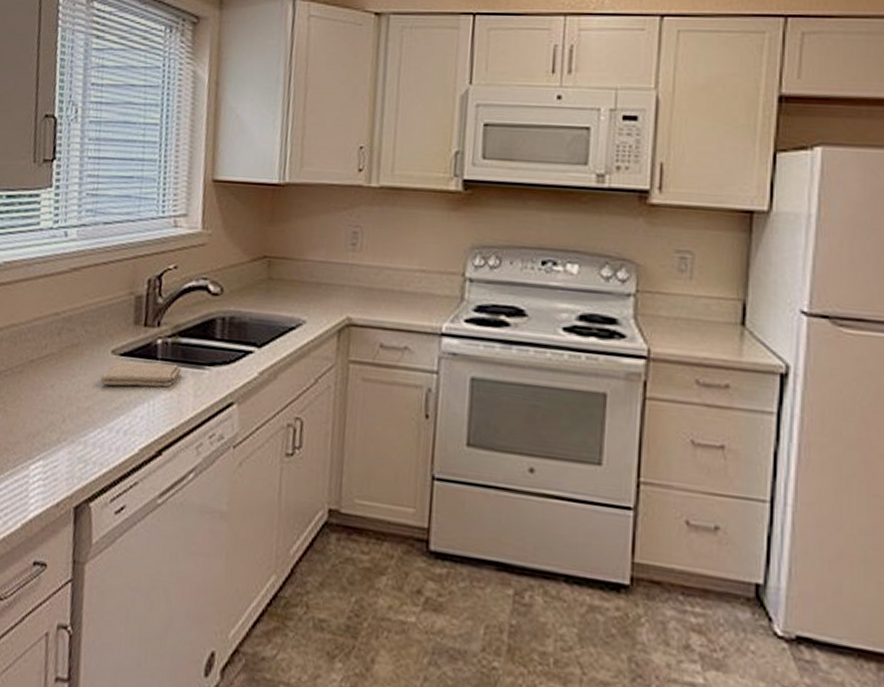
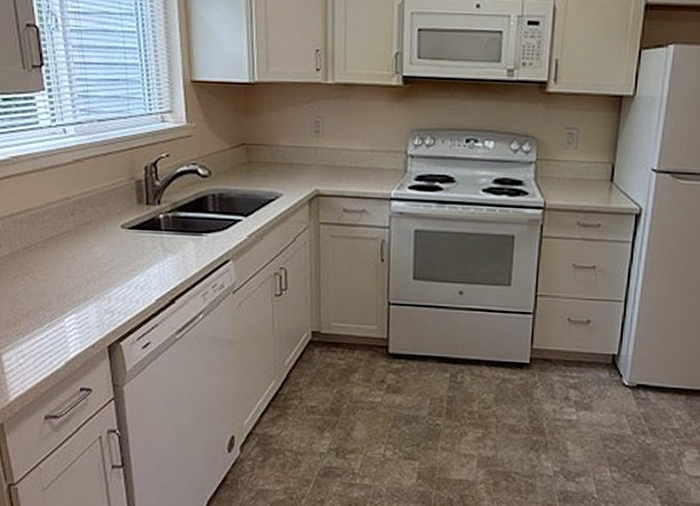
washcloth: present [100,362,181,388] -> none [115,232,182,253]

